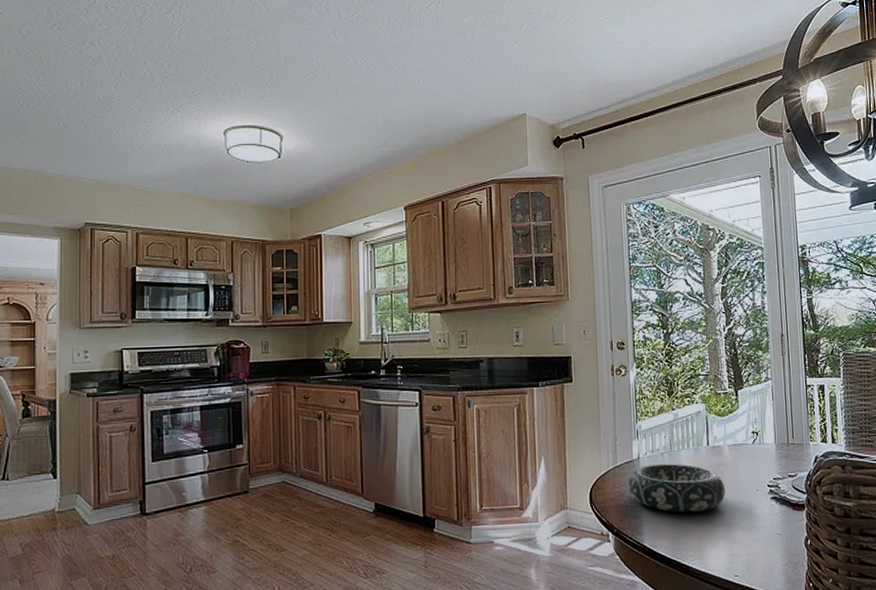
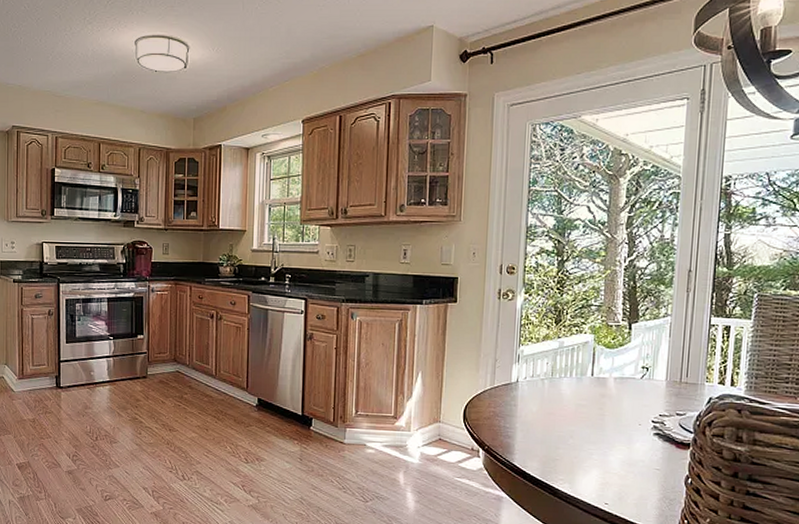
decorative bowl: present [627,464,726,513] -> none [503,389,606,439]

